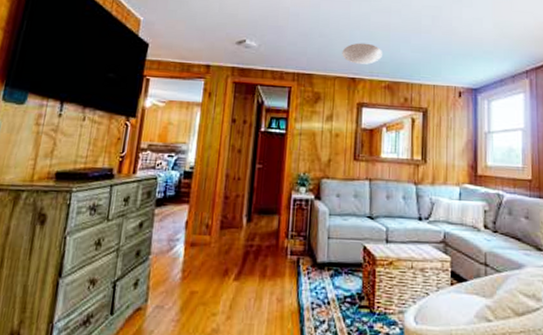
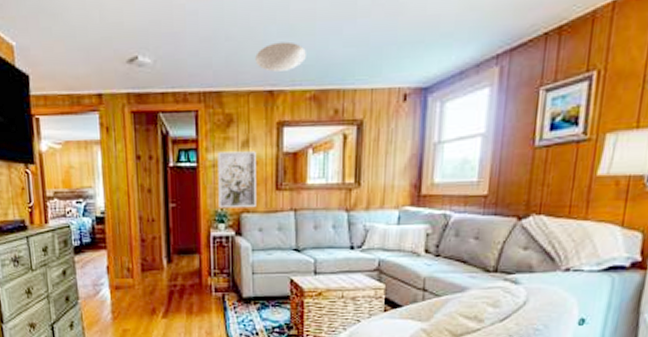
wall art: none [301,123,338,175] -> present [217,151,256,209]

